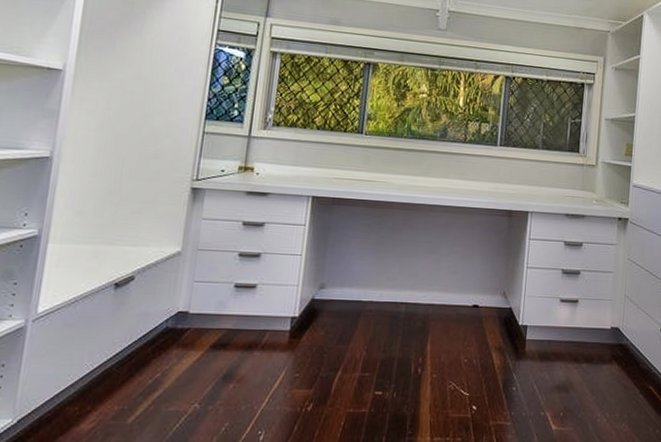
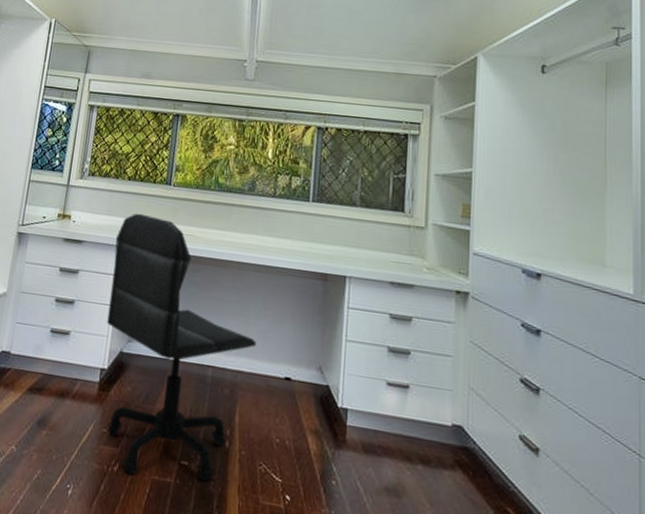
office chair: none [297,162,447,413] -> present [107,213,256,483]

